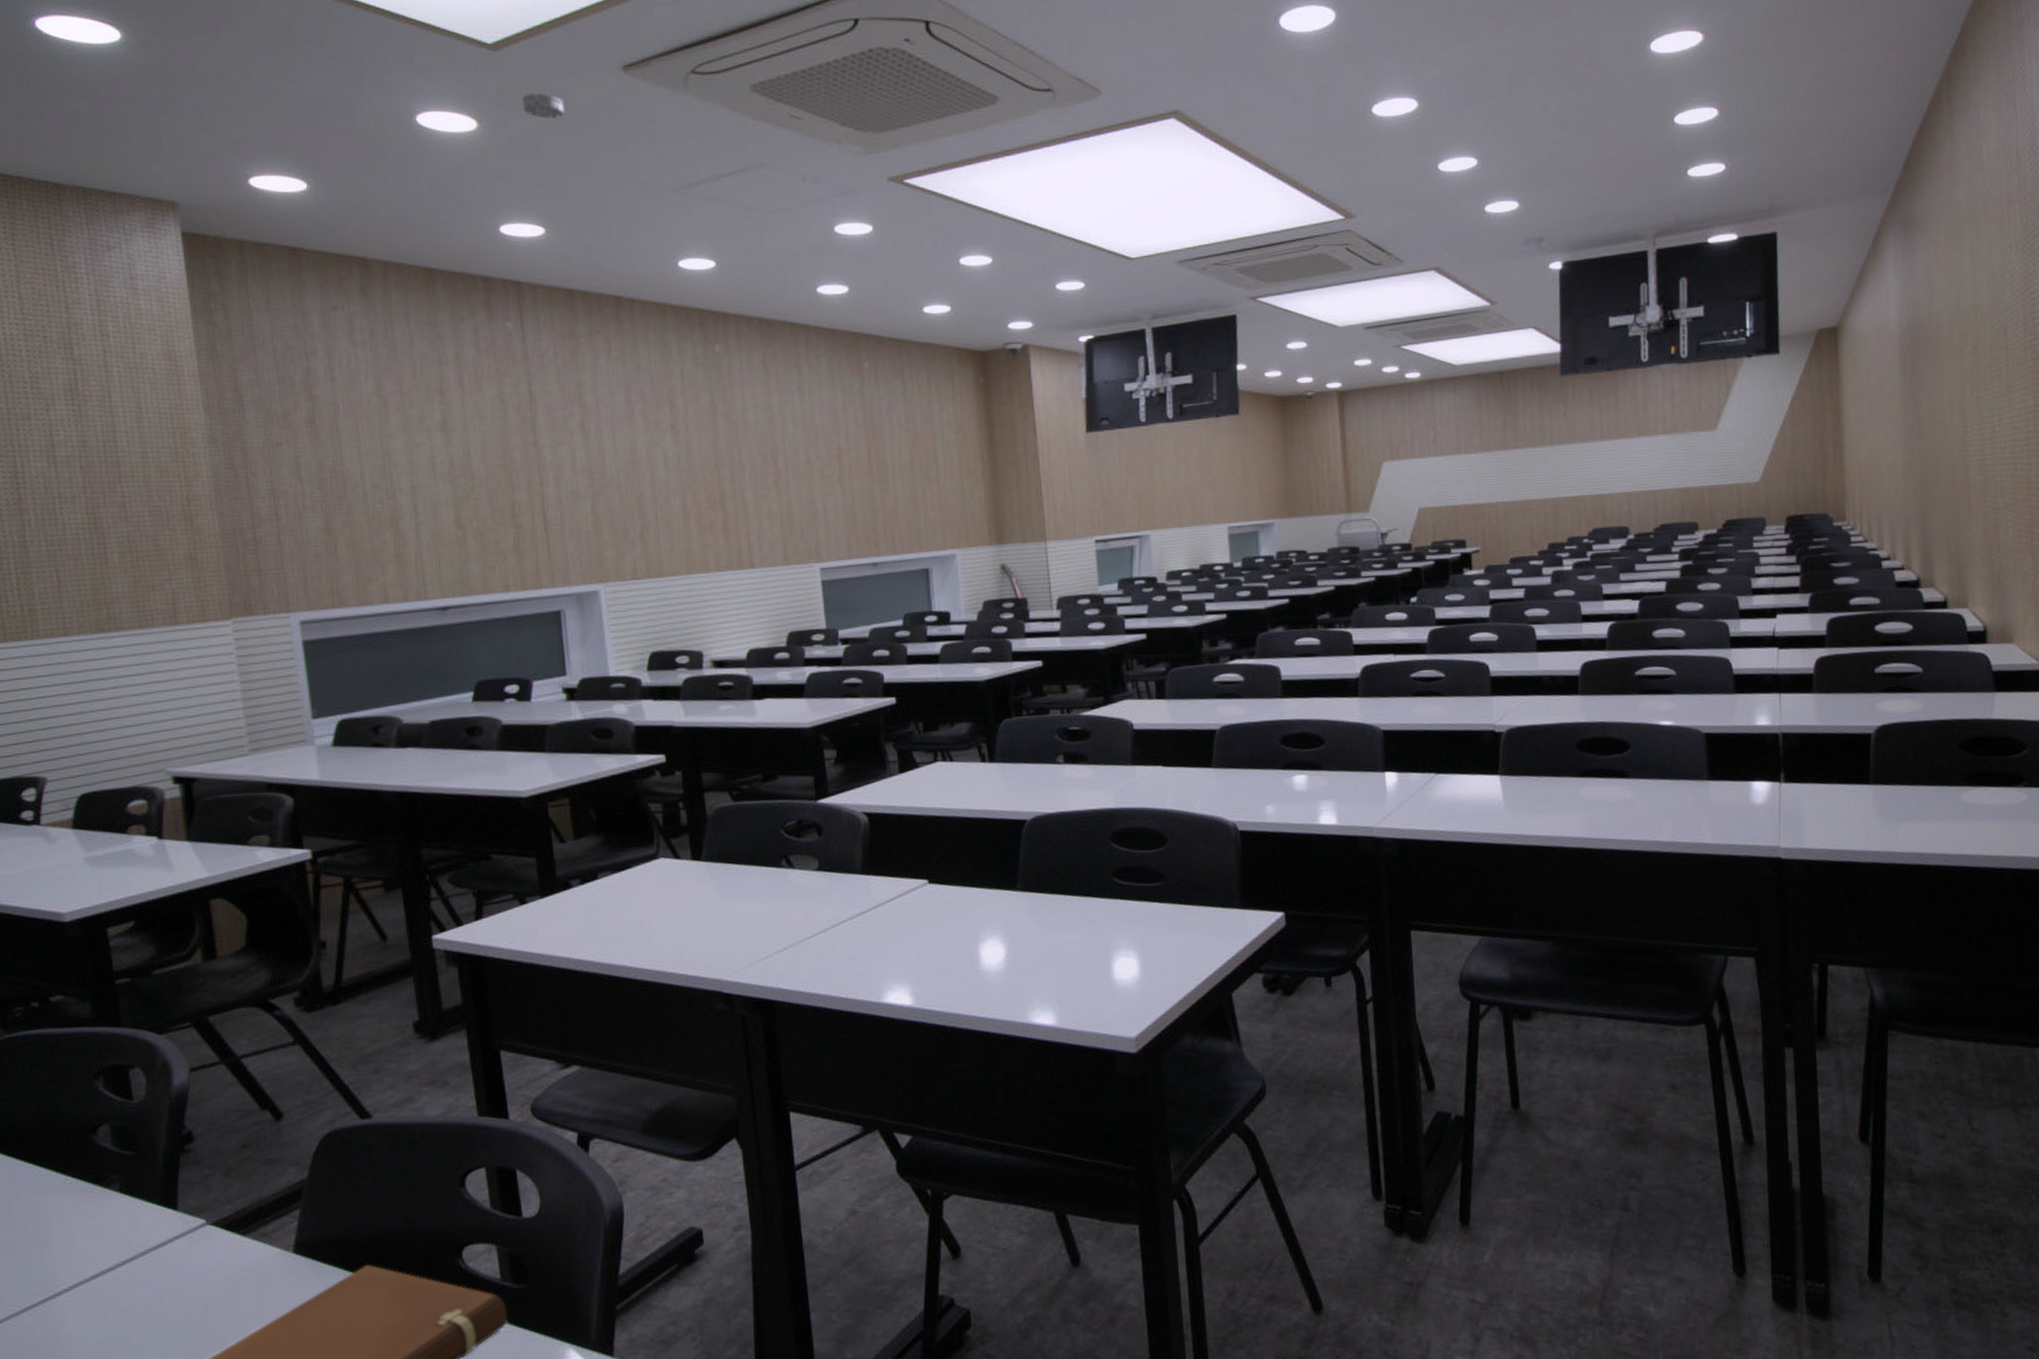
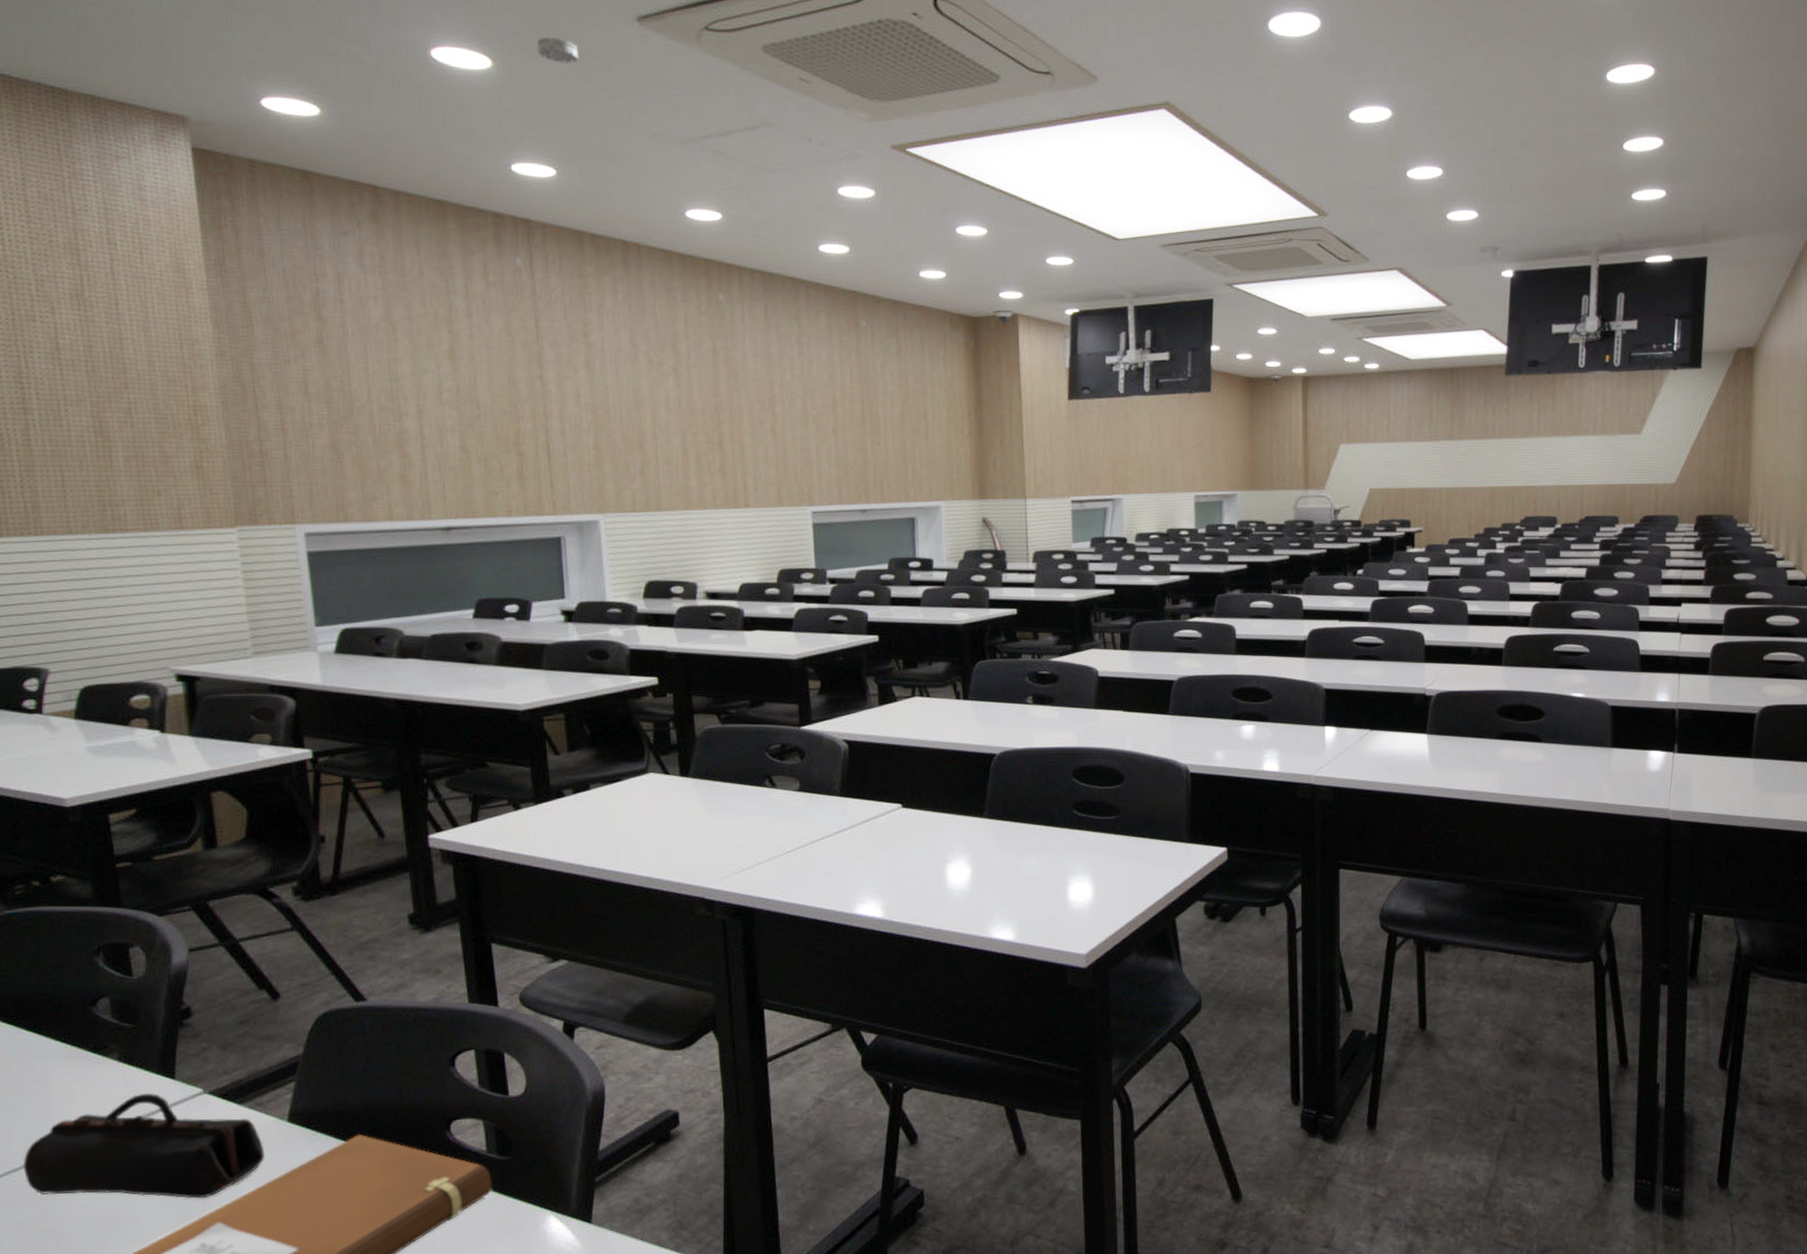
pencil case: none [24,1226,270,1341] -> present [23,1094,265,1199]

